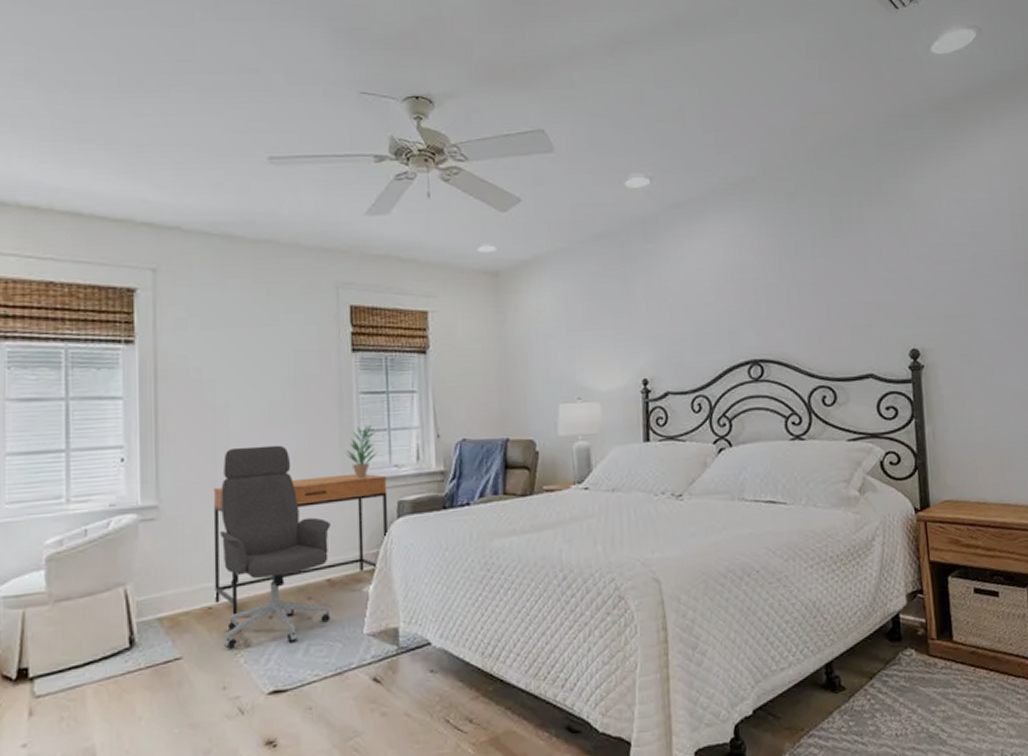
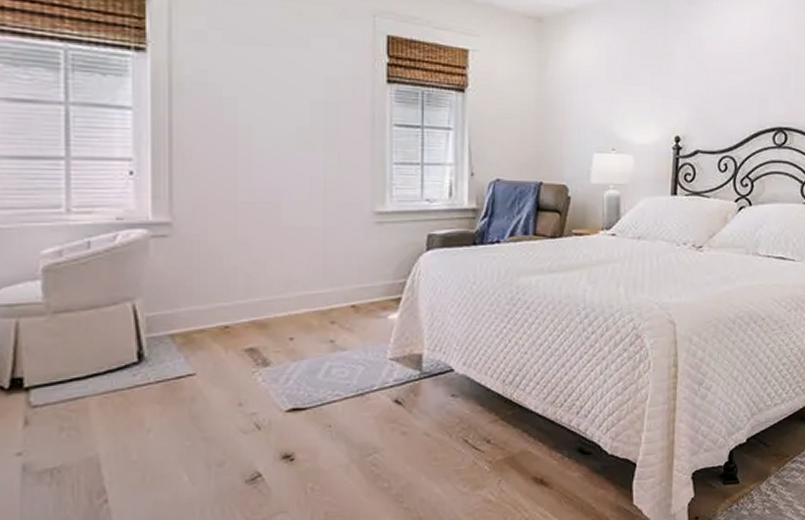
desk: present [213,473,388,616] -> none [232,204,418,336]
office chair: present [220,445,331,649] -> none [239,169,357,367]
potted plant: present [346,424,378,479] -> none [376,157,410,211]

